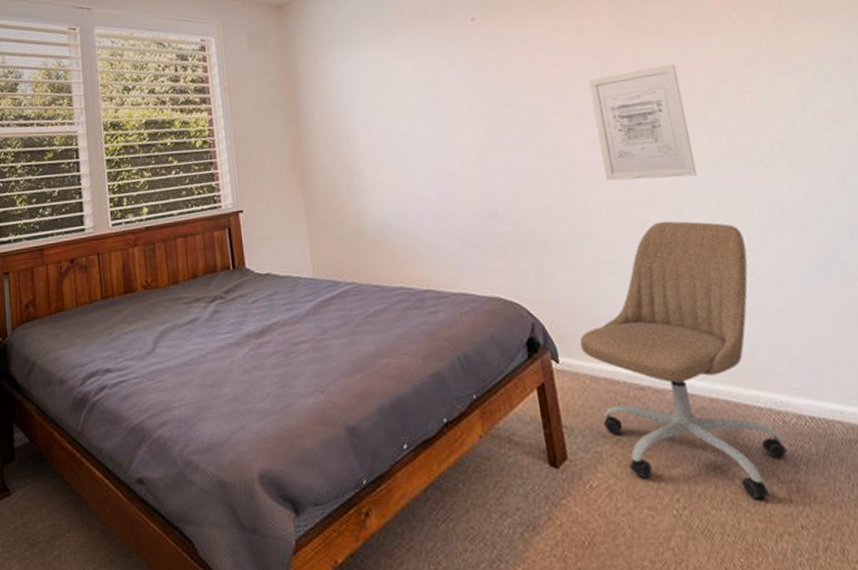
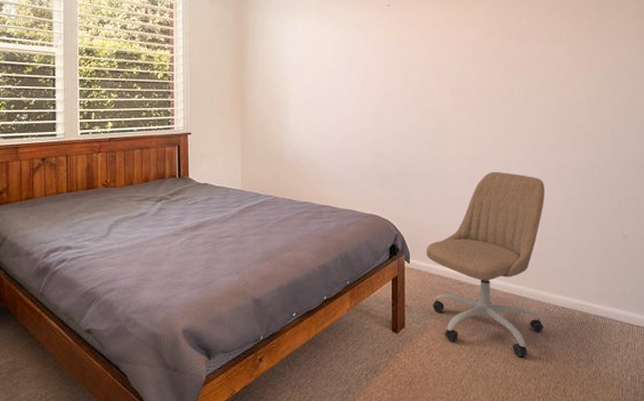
wall art: present [588,64,697,182] -> none [463,60,524,142]

